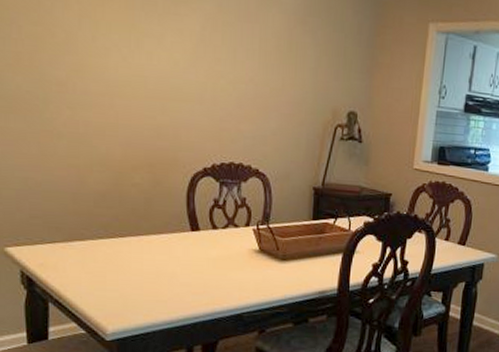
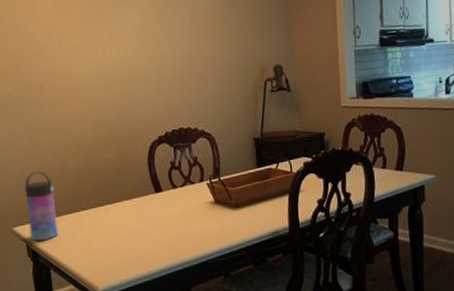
water bottle: none [25,184,65,268] -> present [24,171,58,241]

